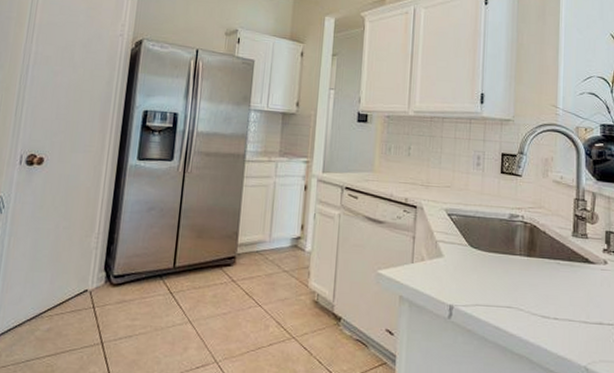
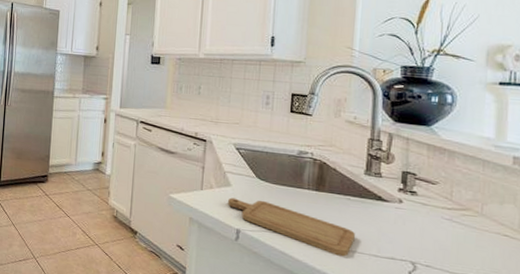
chopping board: none [439,269,565,326] -> present [227,197,355,257]

